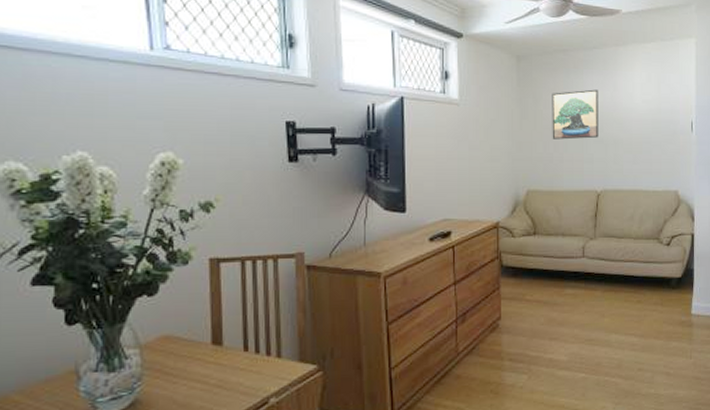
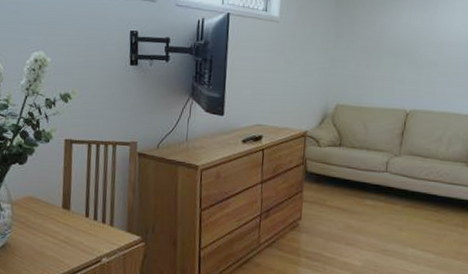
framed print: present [552,89,599,140] -> none [365,12,417,60]

